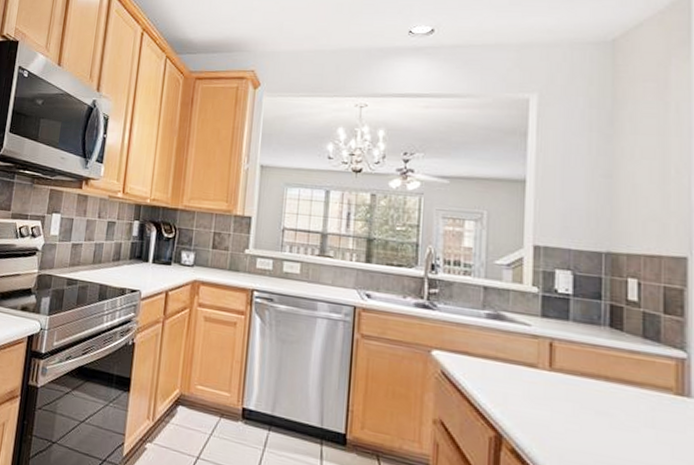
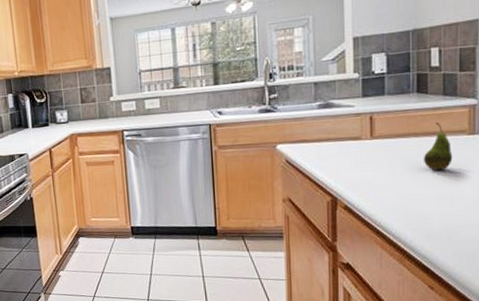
fruit: none [617,369,655,433] -> present [424,122,453,170]

